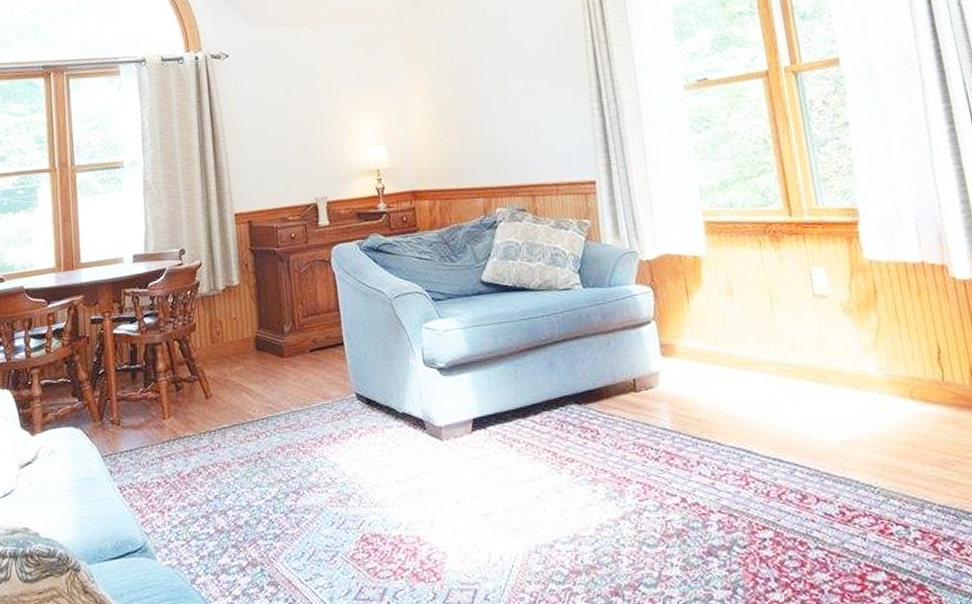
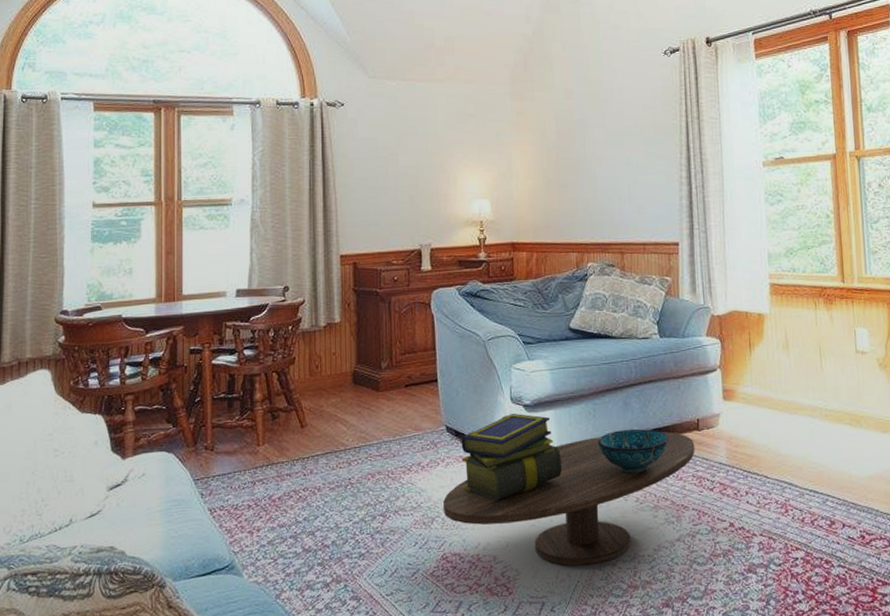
coffee table: none [359,393,634,548] -> present [443,431,695,566]
stack of books: none [373,378,485,476] -> present [461,414,562,501]
decorative bowl: none [522,391,603,442] -> present [597,429,669,473]

